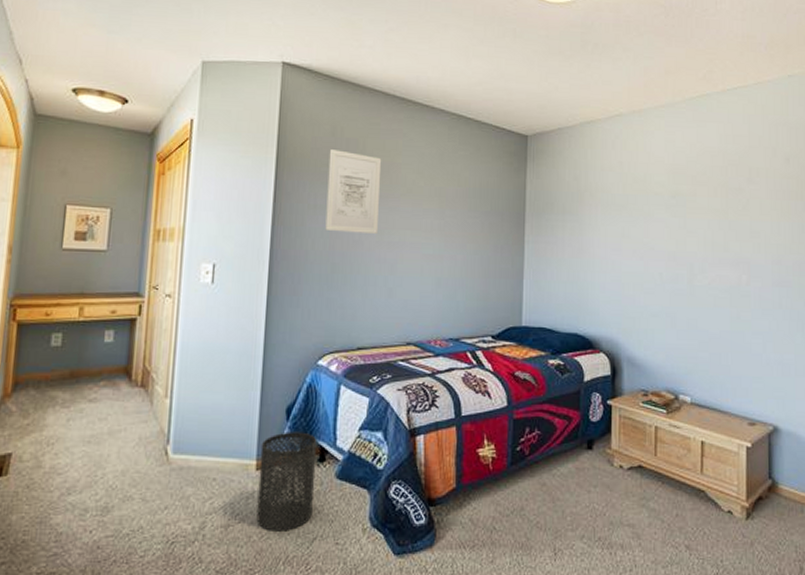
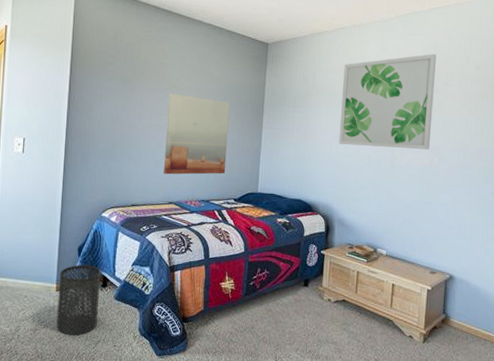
wall art: present [325,149,382,234] -> none [108,51,153,118]
wall art: none [399,200,482,307] -> present [164,93,230,175]
wall art: none [622,144,737,264] -> present [338,53,437,149]

